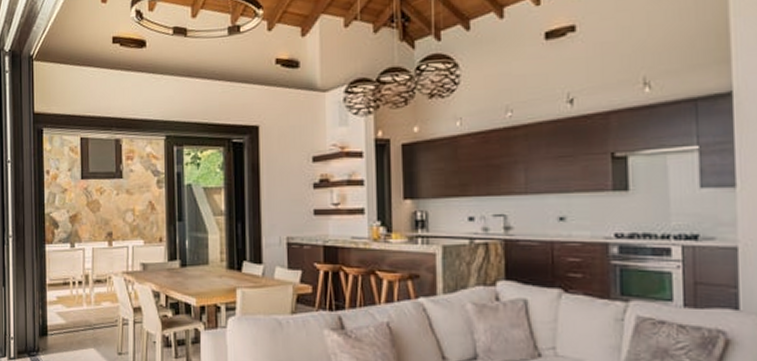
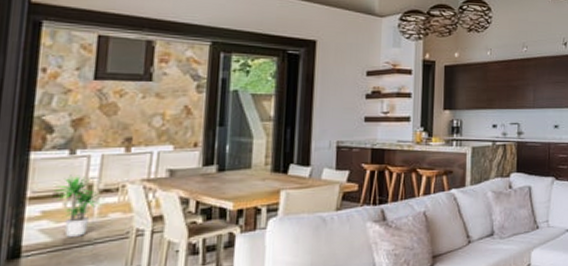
potted plant: none [63,266,98,321] -> present [53,175,105,237]

